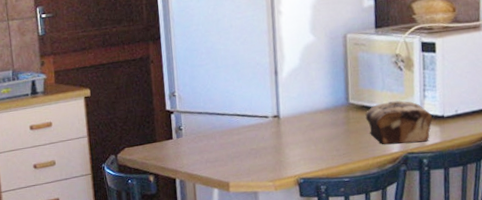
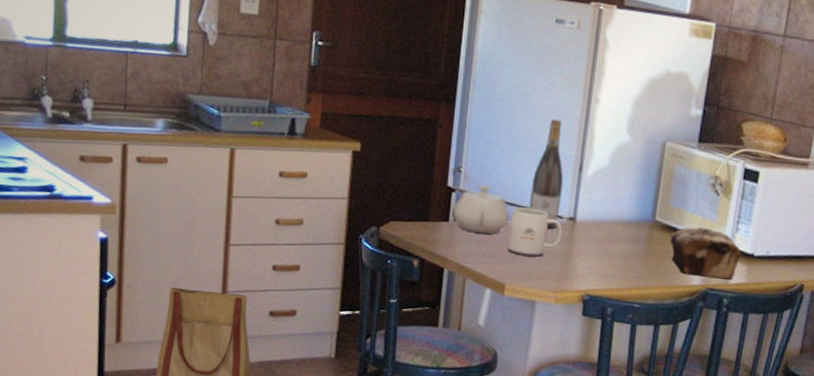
teapot: none [174,103,223,144] -> present [452,185,509,234]
mug: none [224,114,271,156] -> present [508,207,563,257]
wine bottle: none [236,35,265,128] -> present [528,119,564,229]

